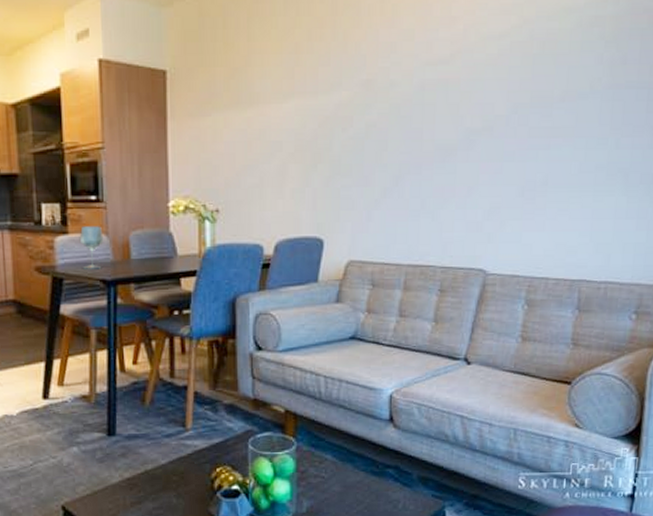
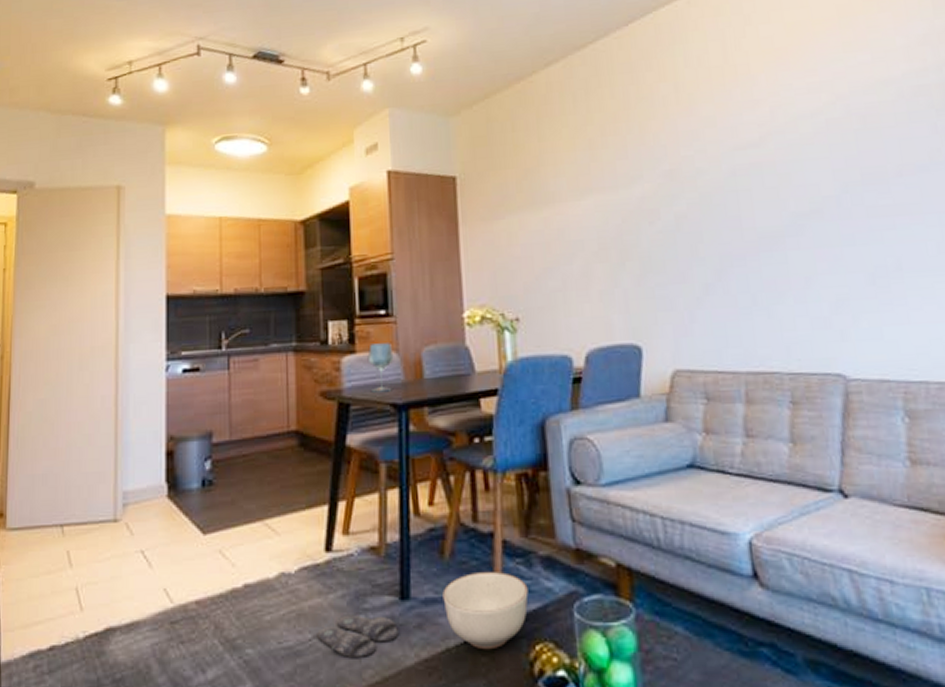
slippers: none [37,446,106,477] -> present [317,614,398,657]
bowl: none [143,414,213,472] -> present [442,571,529,650]

